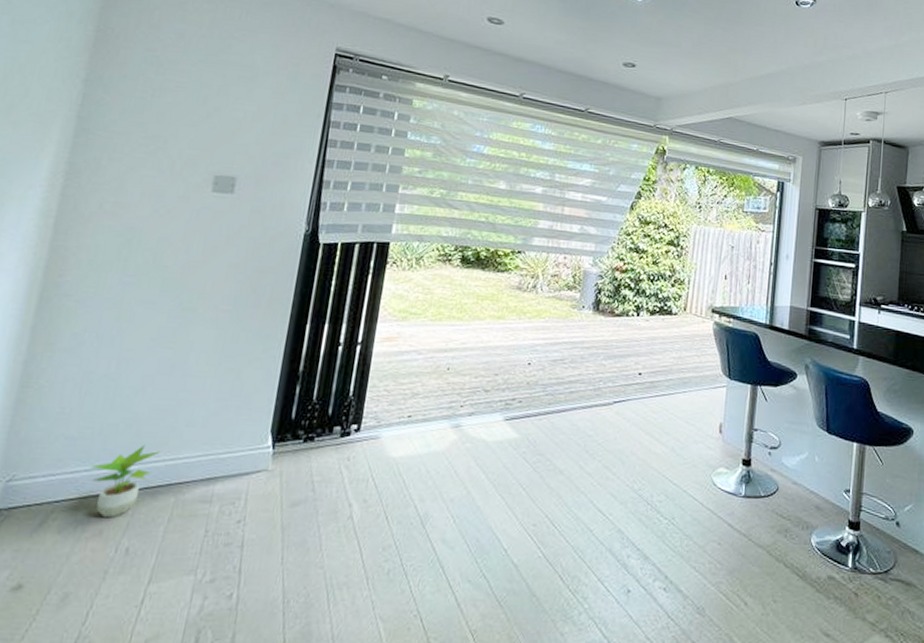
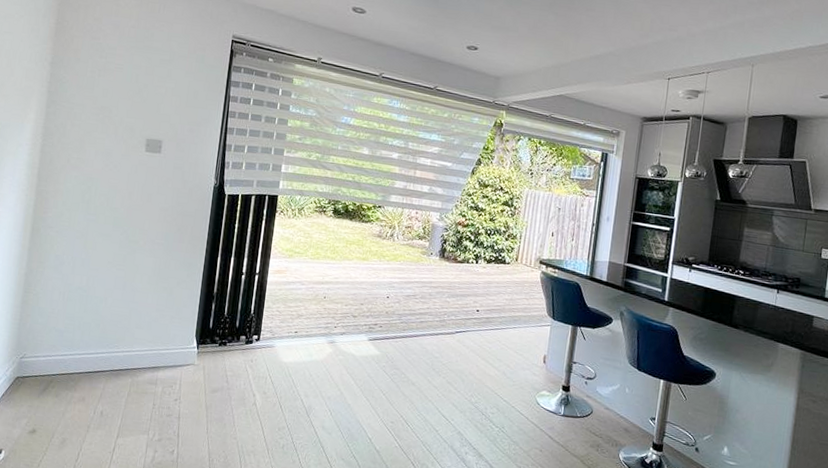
potted plant: present [89,444,161,518] -> none [73,339,120,389]

